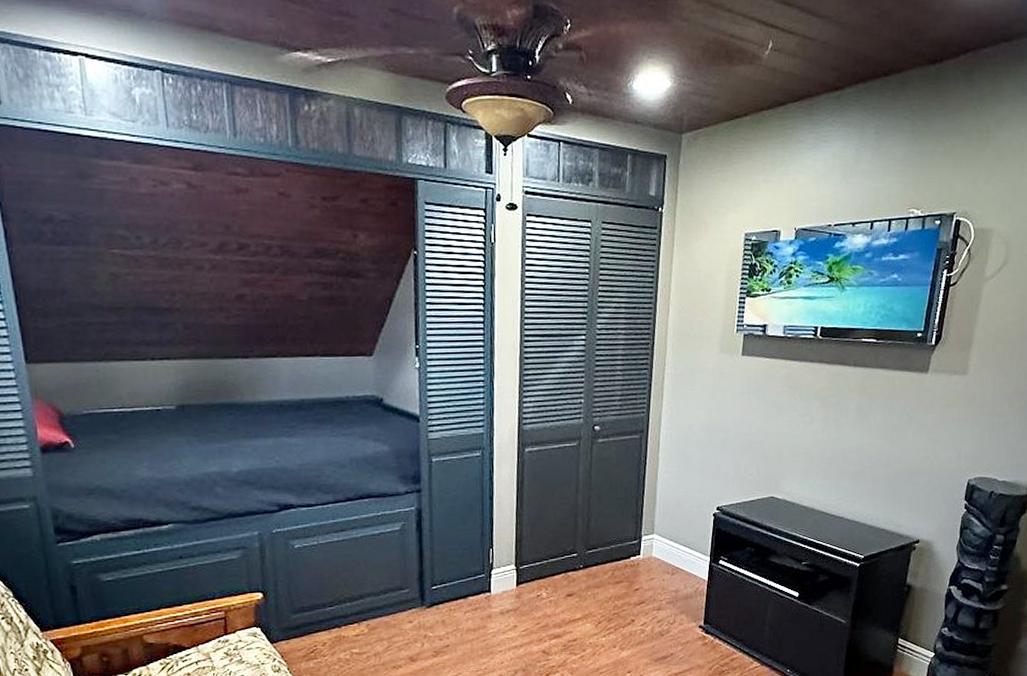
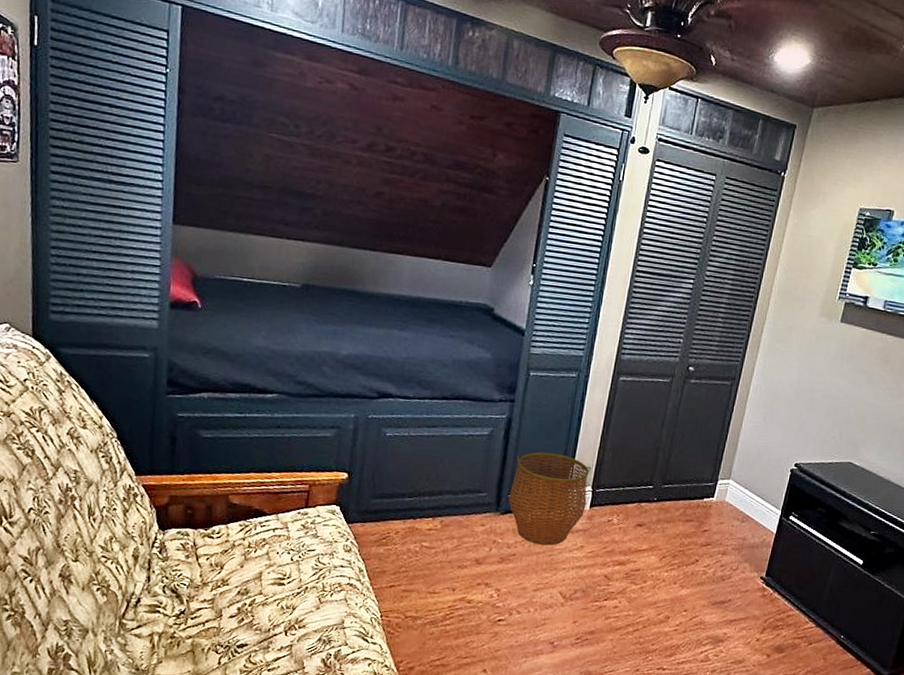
basket: none [431,537,513,632] -> present [508,452,591,546]

